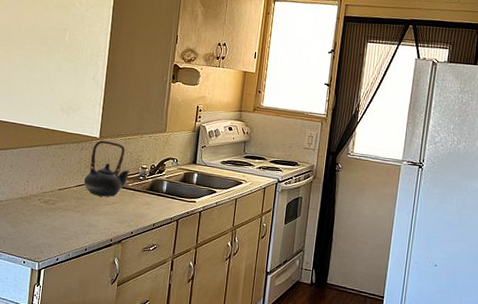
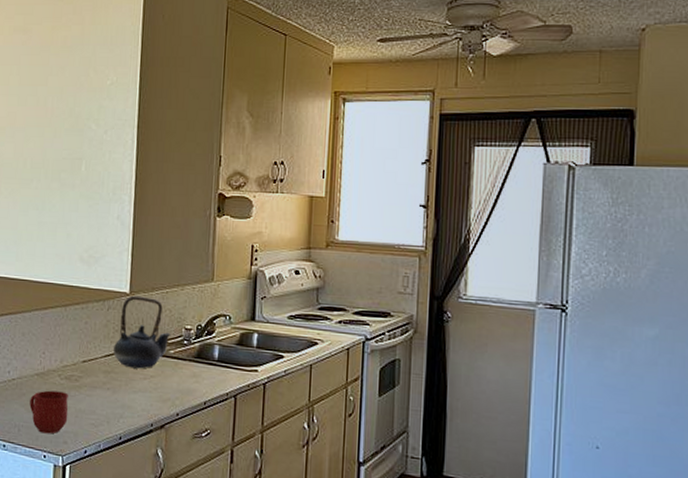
mug: none [14,210,46,245] -> present [29,390,69,434]

